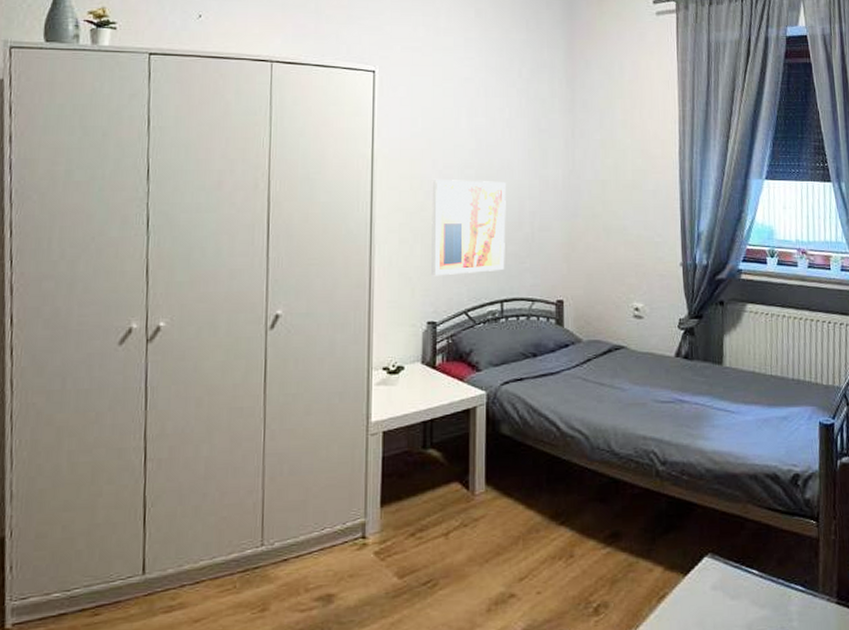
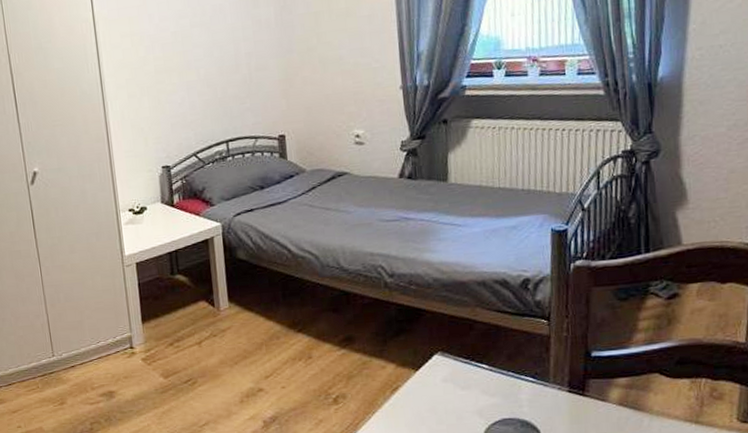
wall art: present [430,180,506,276] -> none [150,27,227,125]

